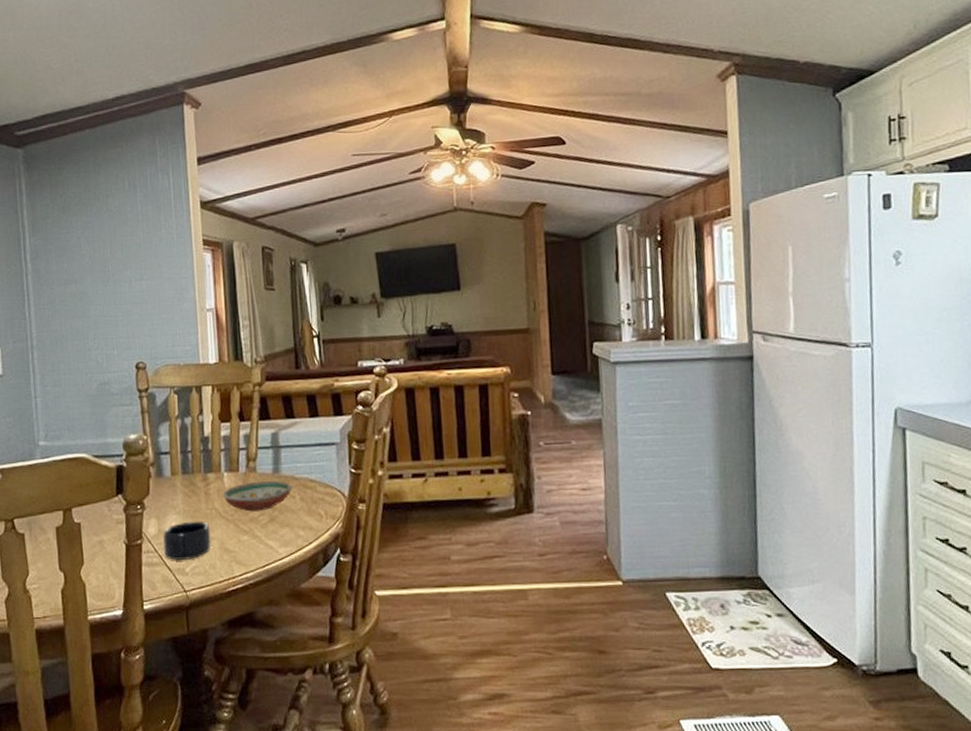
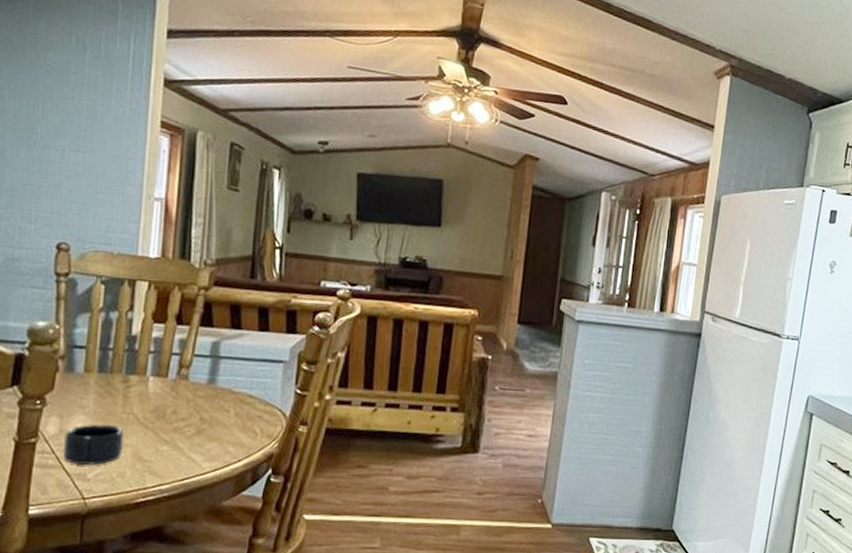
decorative bowl: present [222,480,293,512] -> none [144,390,228,422]

